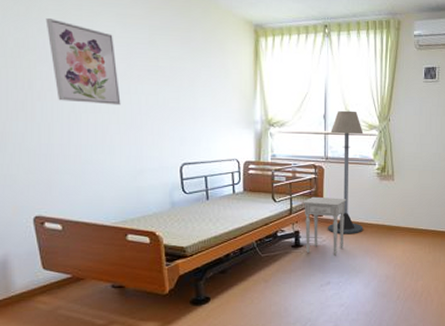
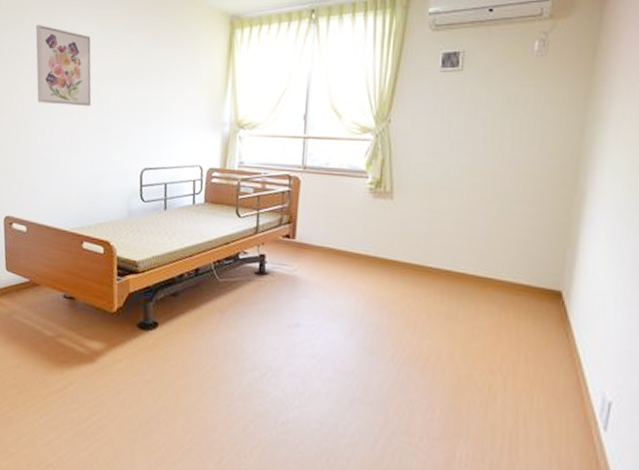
nightstand: present [303,196,347,256] -> none [272,213,328,291]
floor lamp: present [328,110,364,234] -> none [301,109,354,266]

